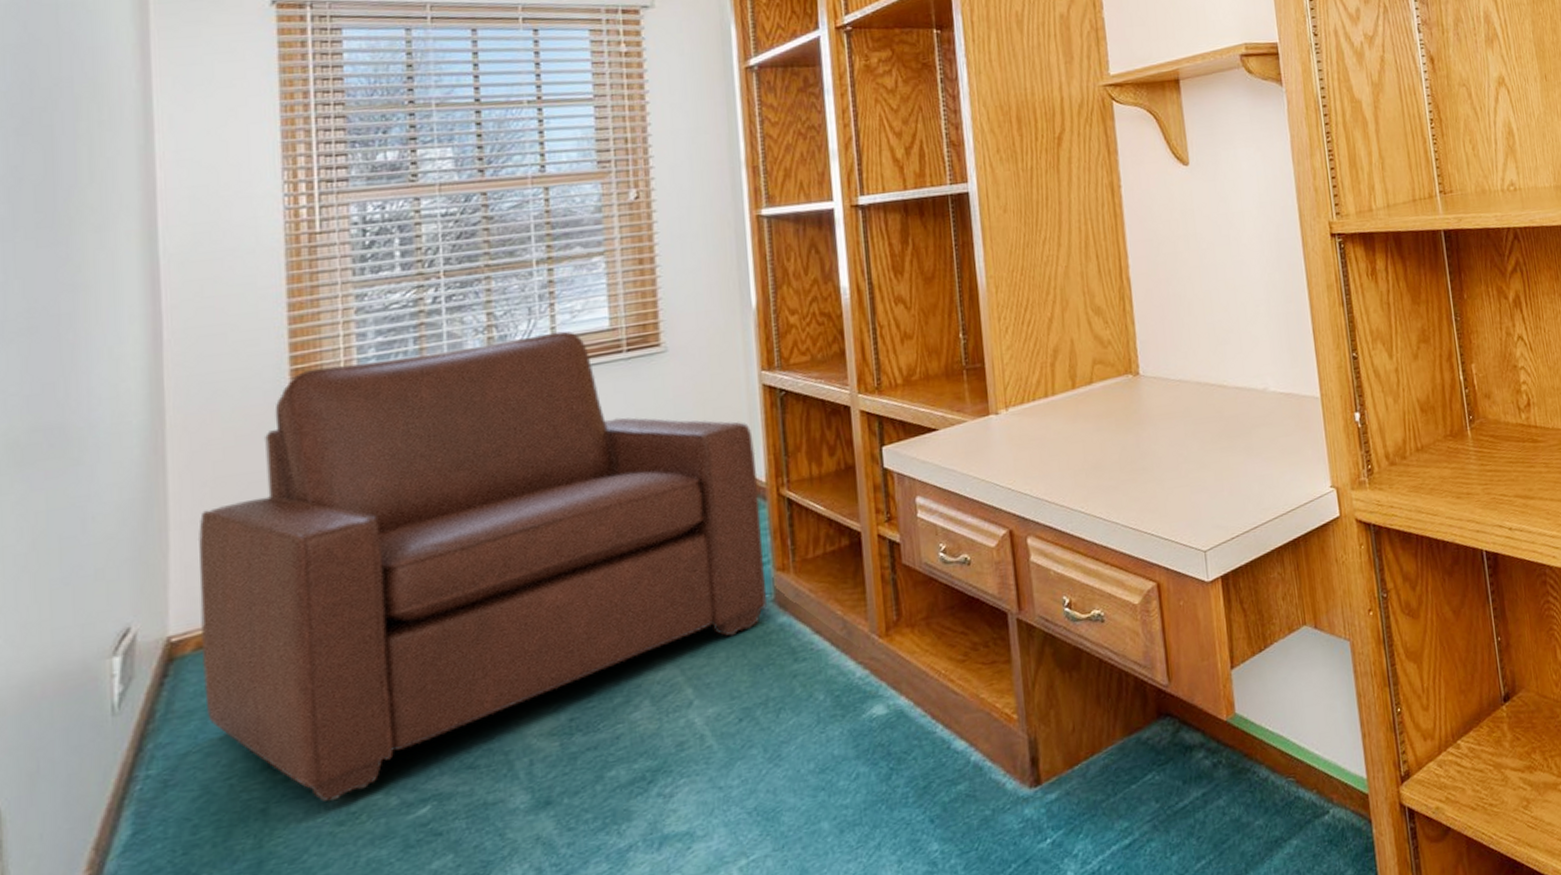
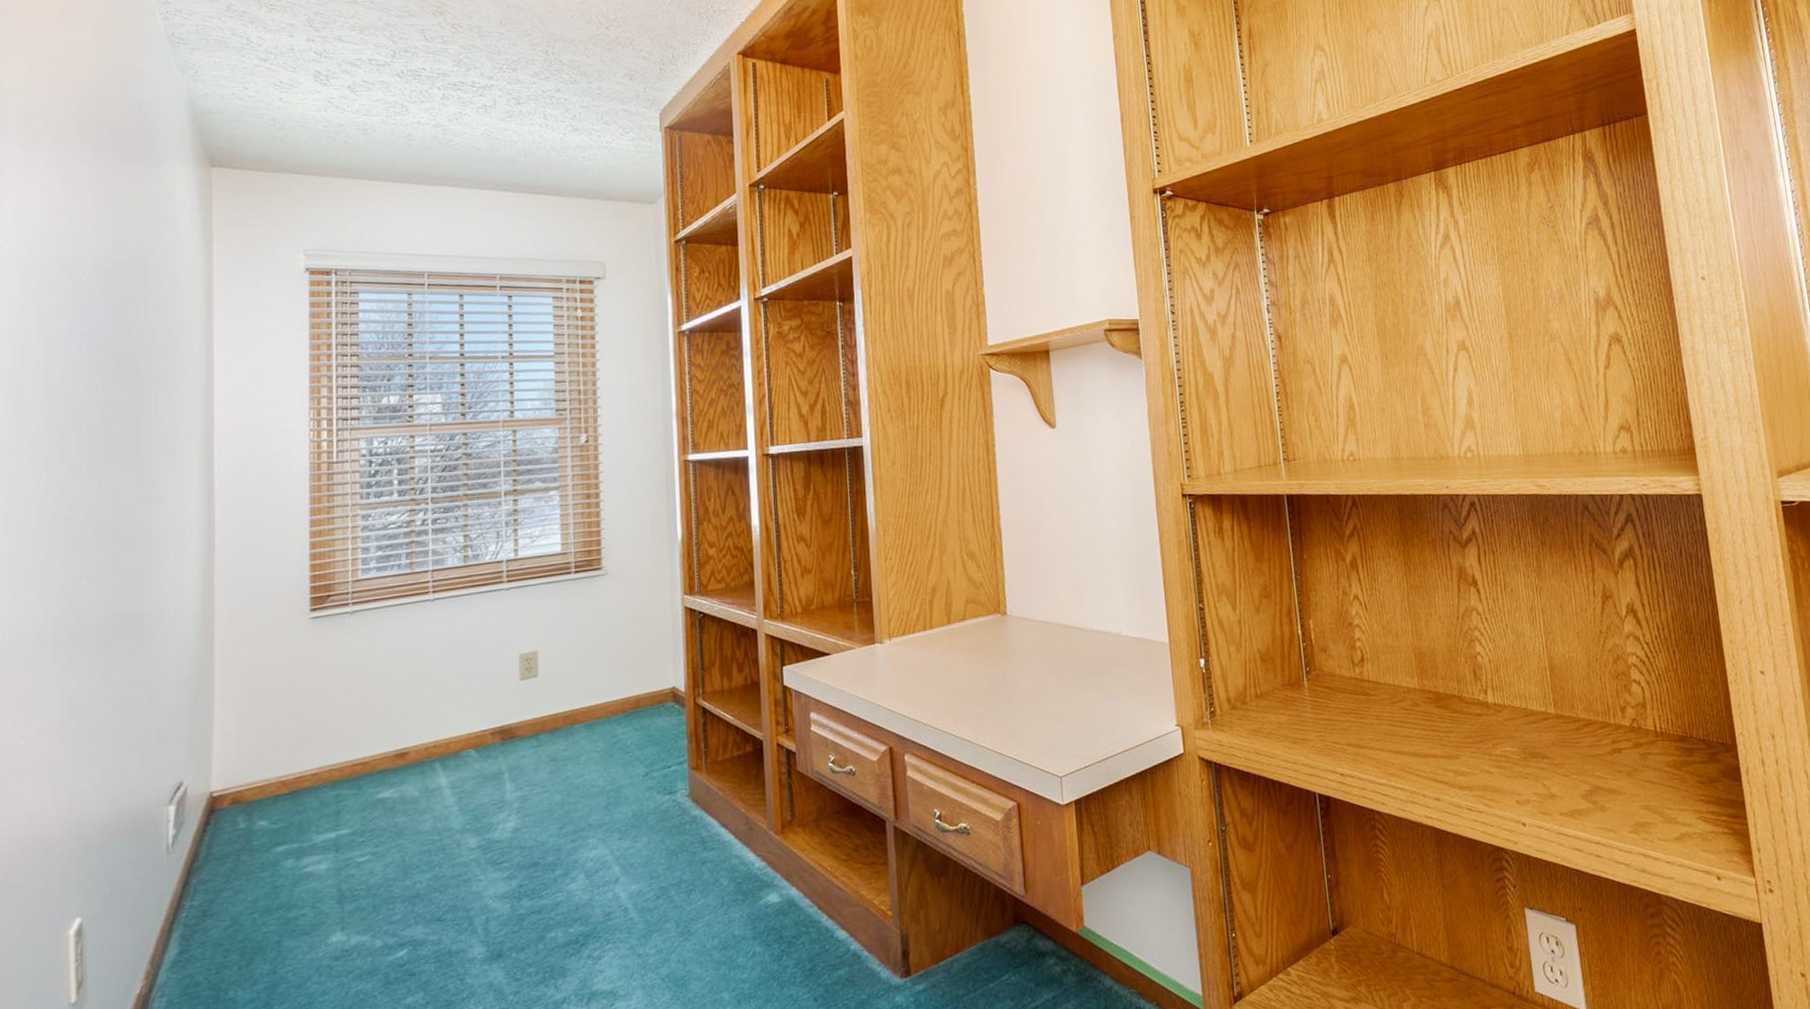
chair: present [199,331,768,802] -> none [235,553,683,939]

